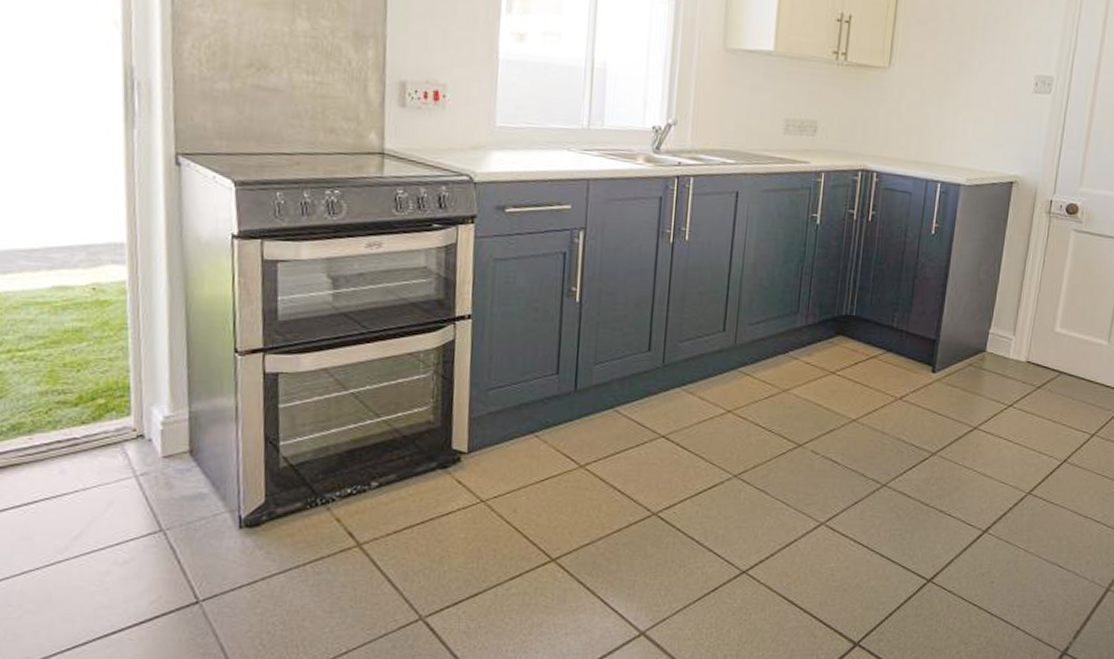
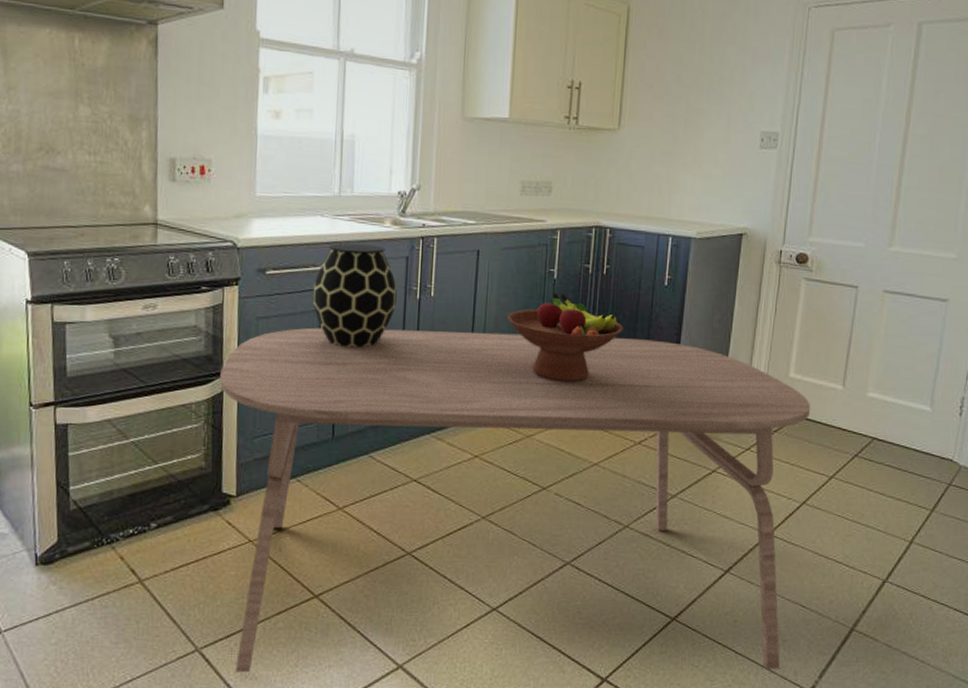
dining table: none [451,271,1076,642] -> present [220,327,811,673]
vase: none [556,180,649,294] -> present [312,243,397,348]
fruit bowl: none [766,239,888,334] -> present [507,293,624,383]

